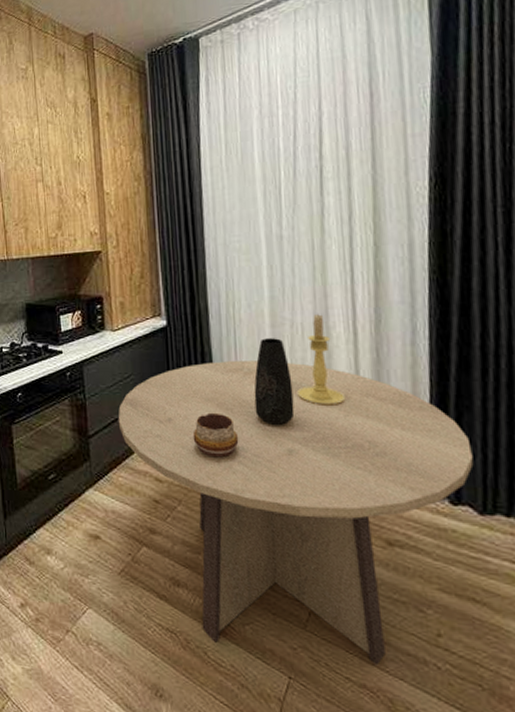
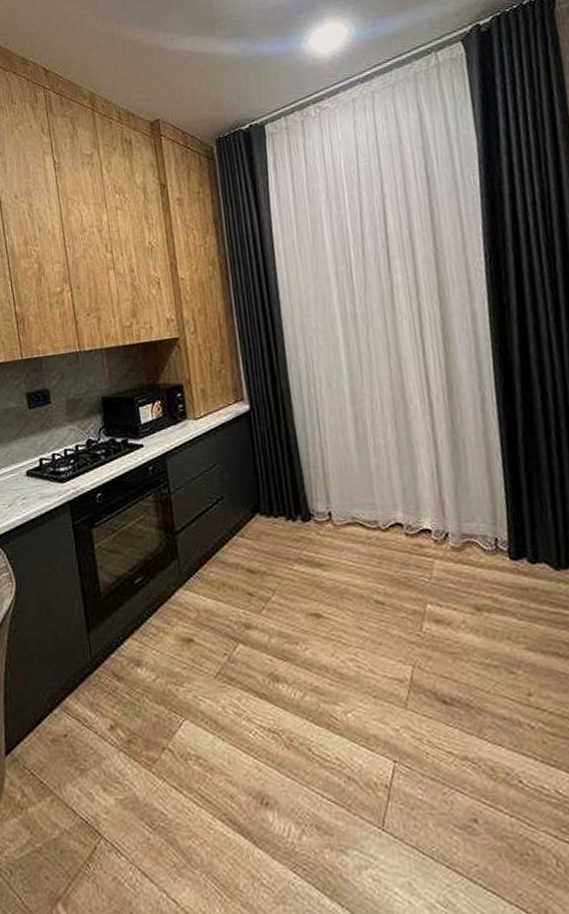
dining table: present [118,361,474,666] -> none [205,438,546,736]
decorative bowl: present [193,412,239,458] -> none [283,495,329,542]
vase: present [254,338,295,426] -> none [339,414,381,503]
candle holder: present [298,314,344,405] -> none [381,388,426,478]

